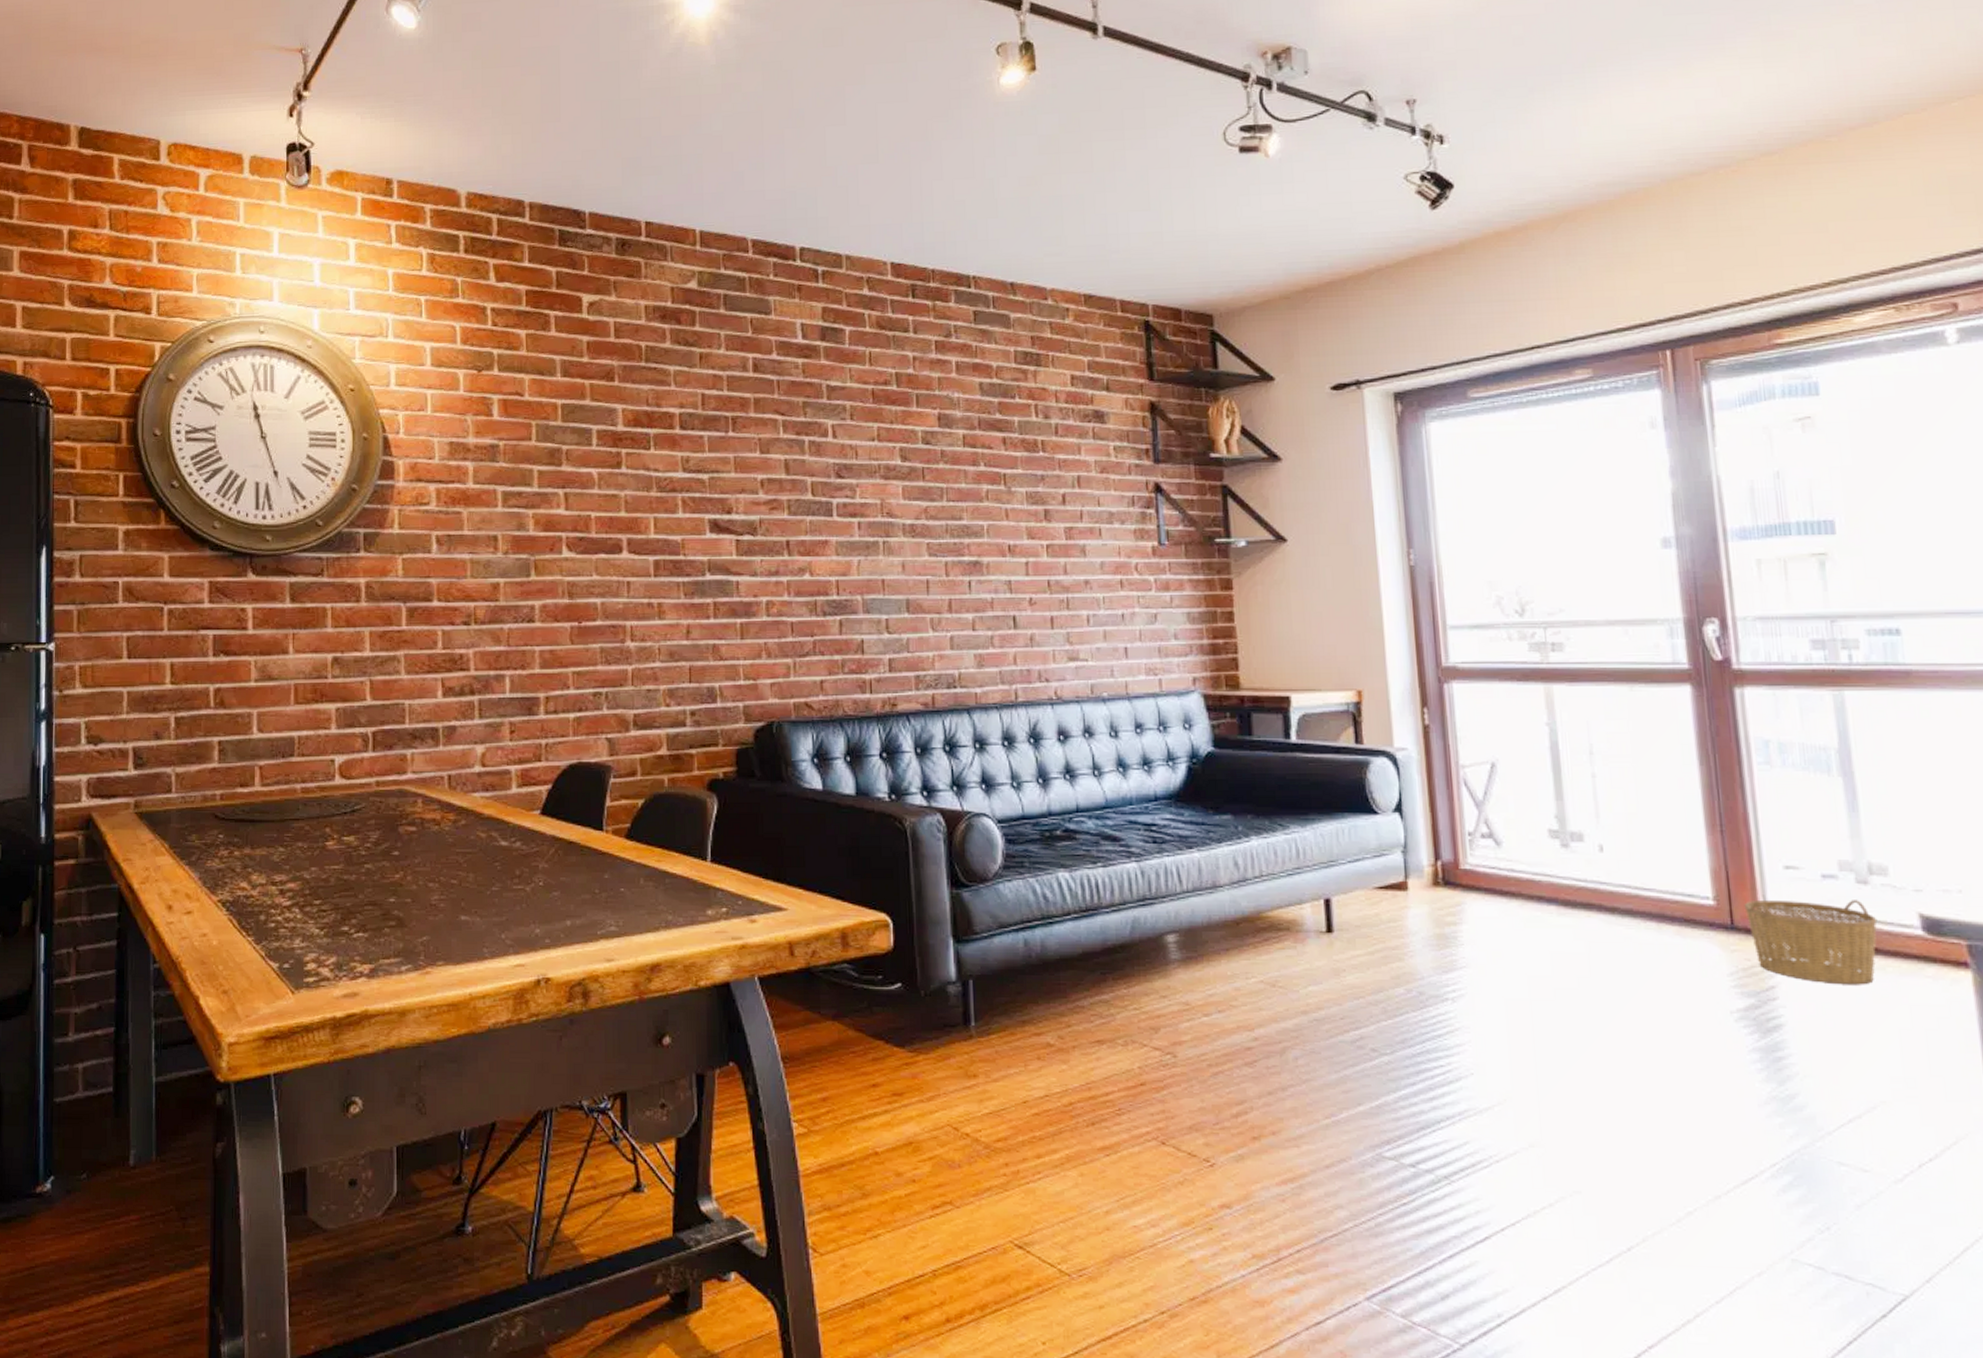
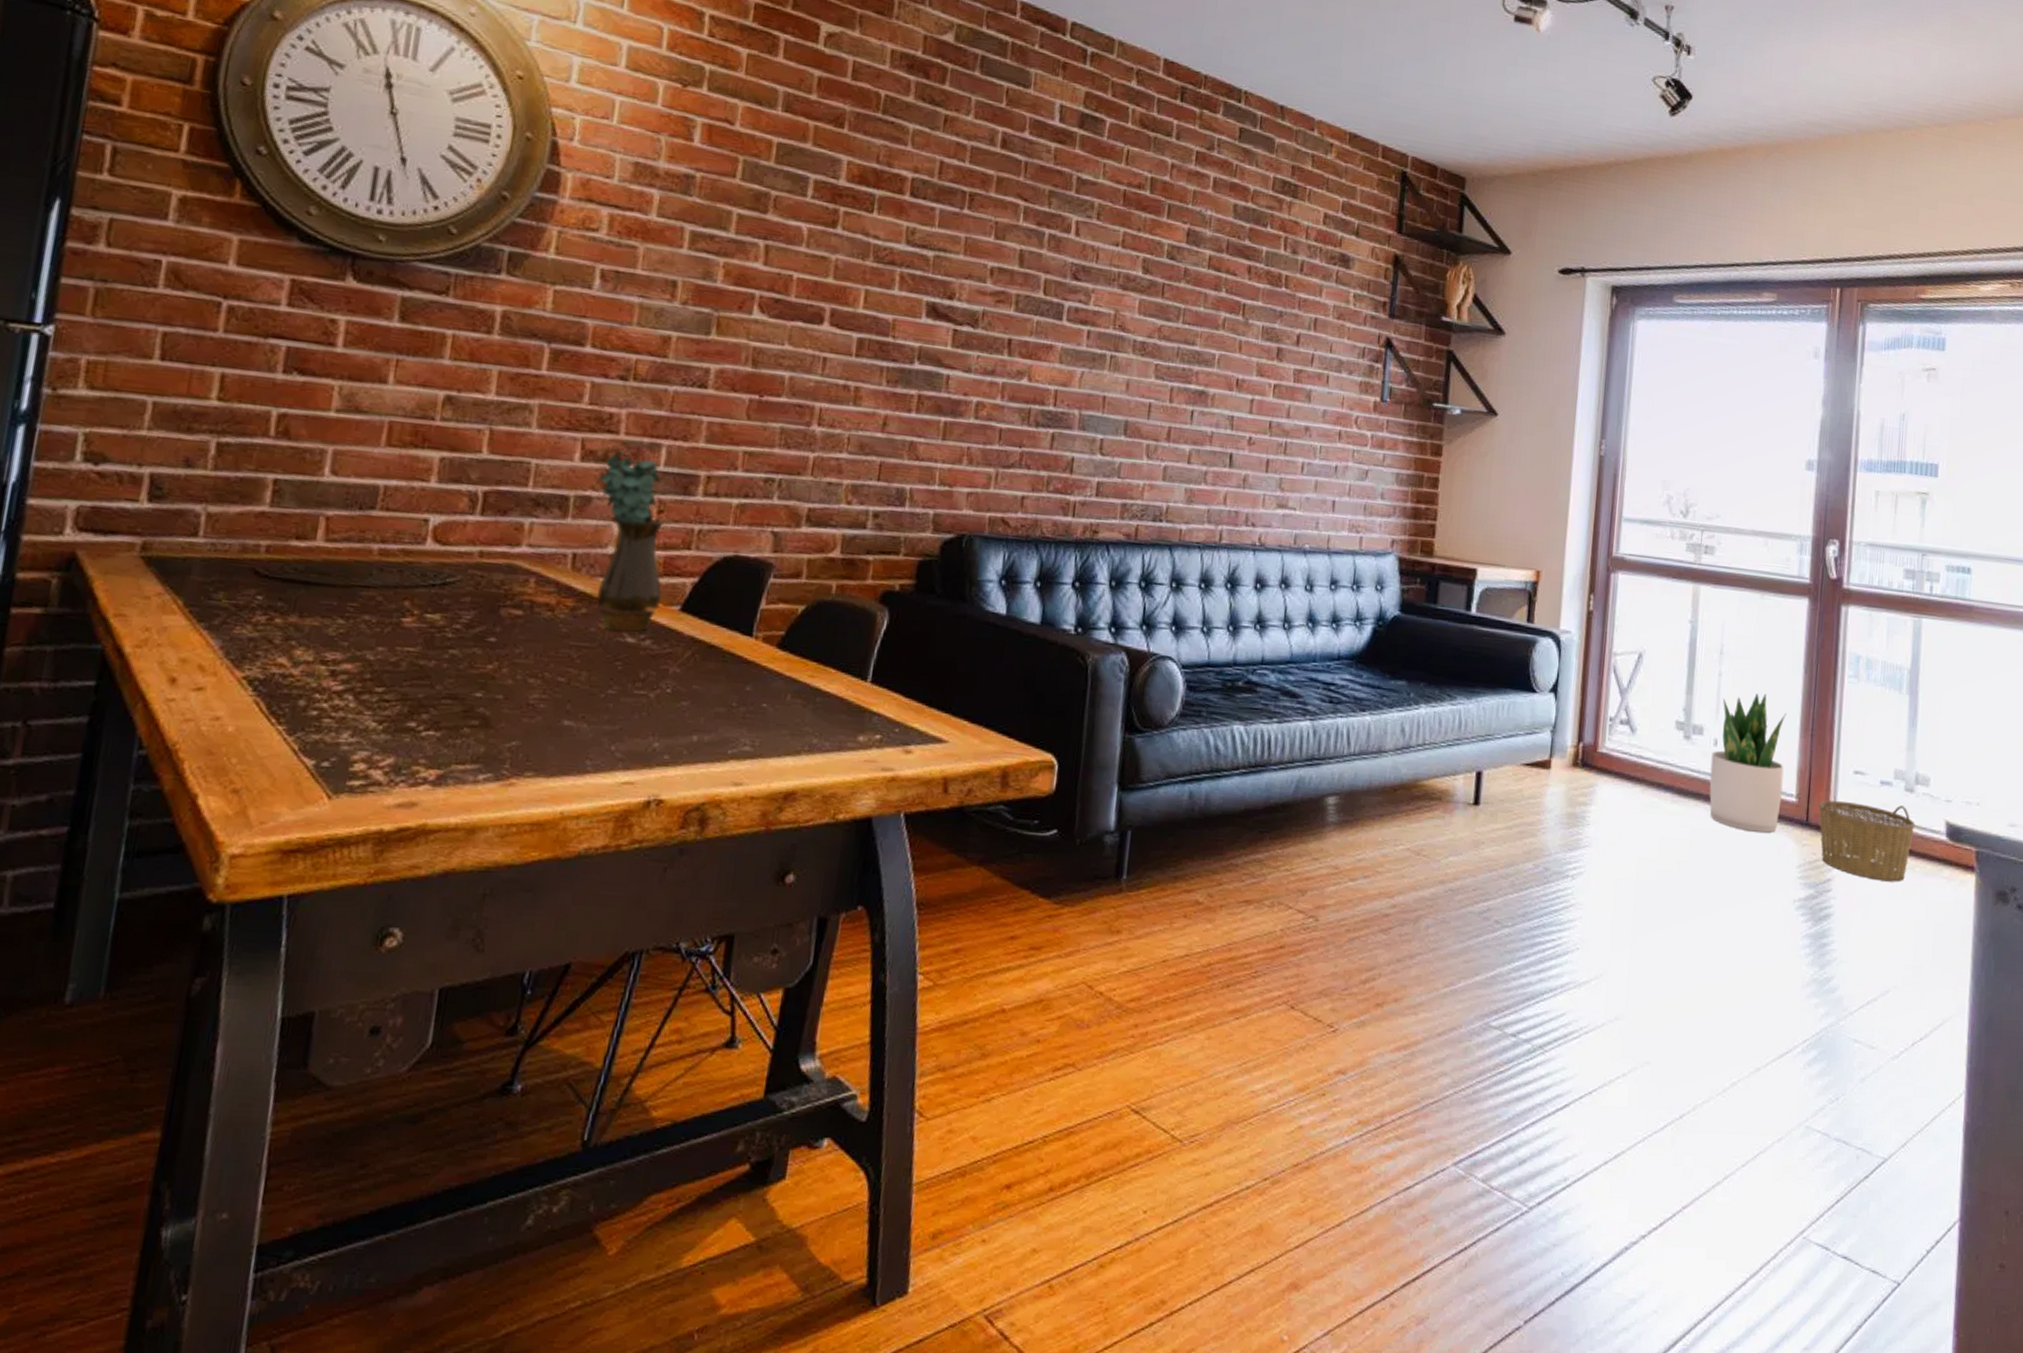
vase: none [459,681,523,837] -> present [596,446,664,634]
planter: none [1598,792,1696,940] -> present [1709,693,1787,833]

